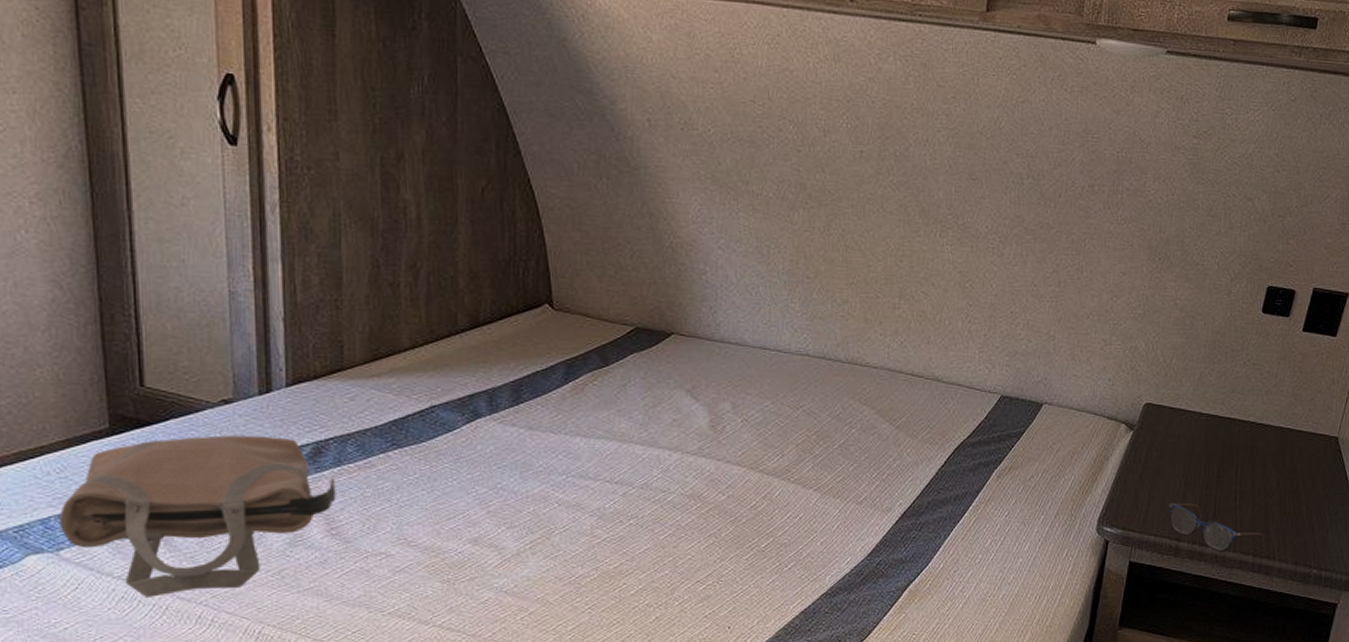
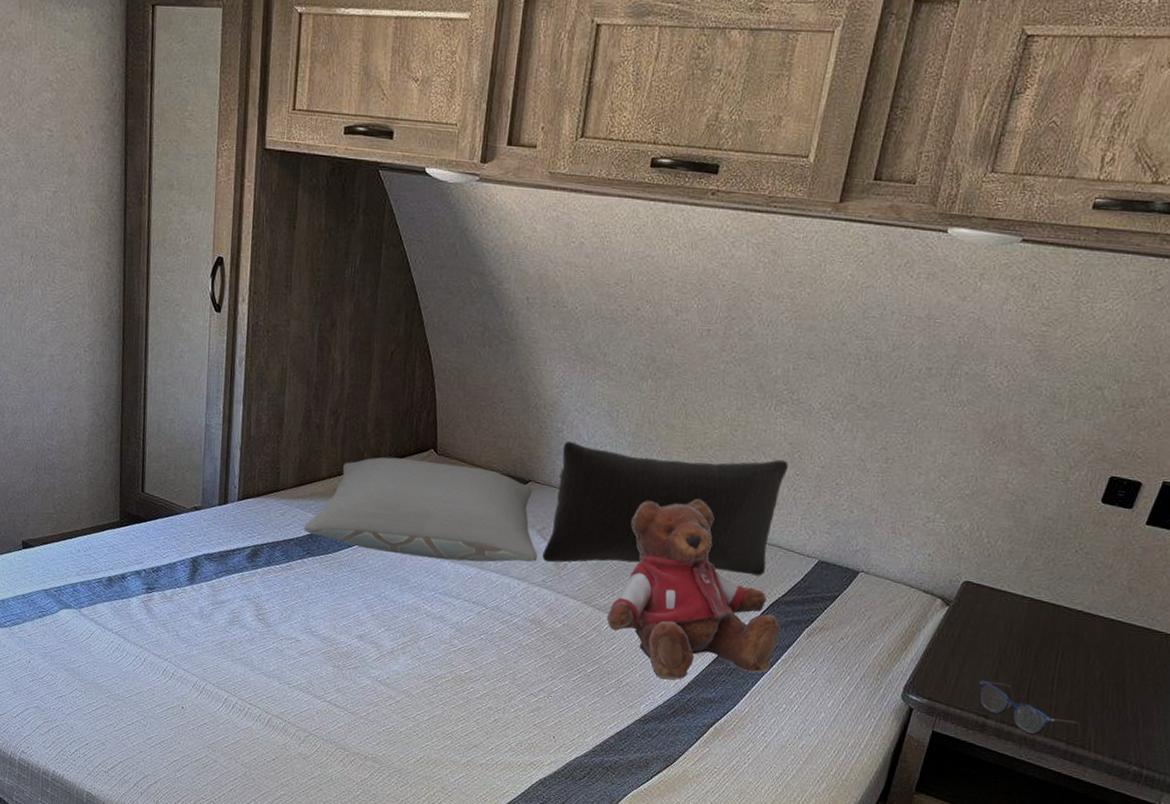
tote bag: present [60,435,336,597] -> none [83,533,265,652]
pillow: none [383,317,689,435] -> present [303,457,537,562]
pillow: none [695,284,960,427] -> present [542,441,788,576]
teddy bear: none [777,340,968,544] -> present [606,499,780,680]

